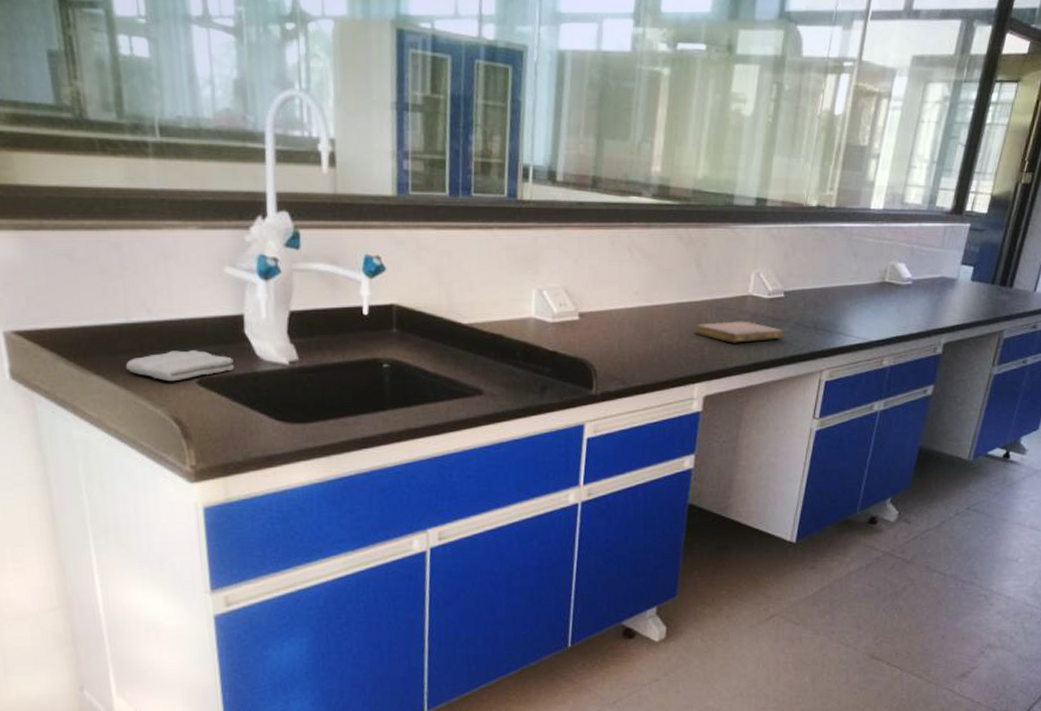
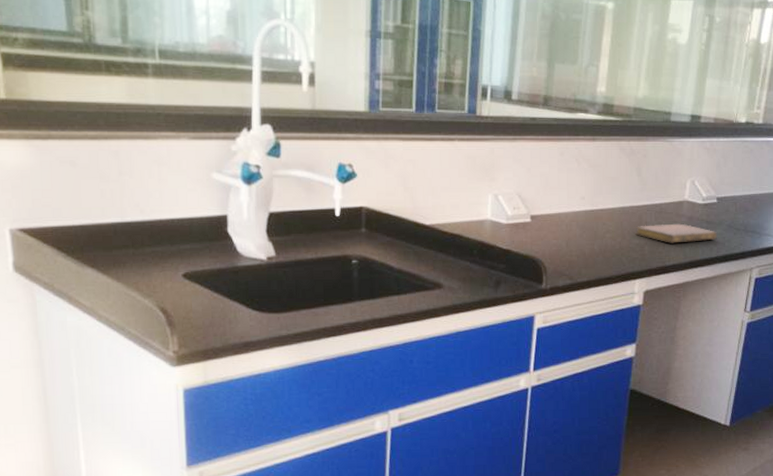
washcloth: present [125,350,234,382] -> none [118,247,217,275]

